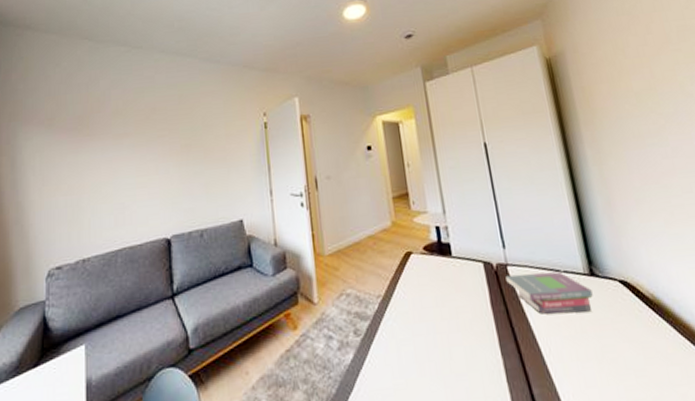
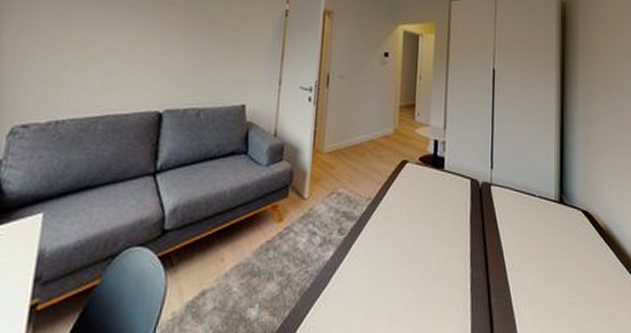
books: present [505,271,593,315] -> none [488,194,558,234]

